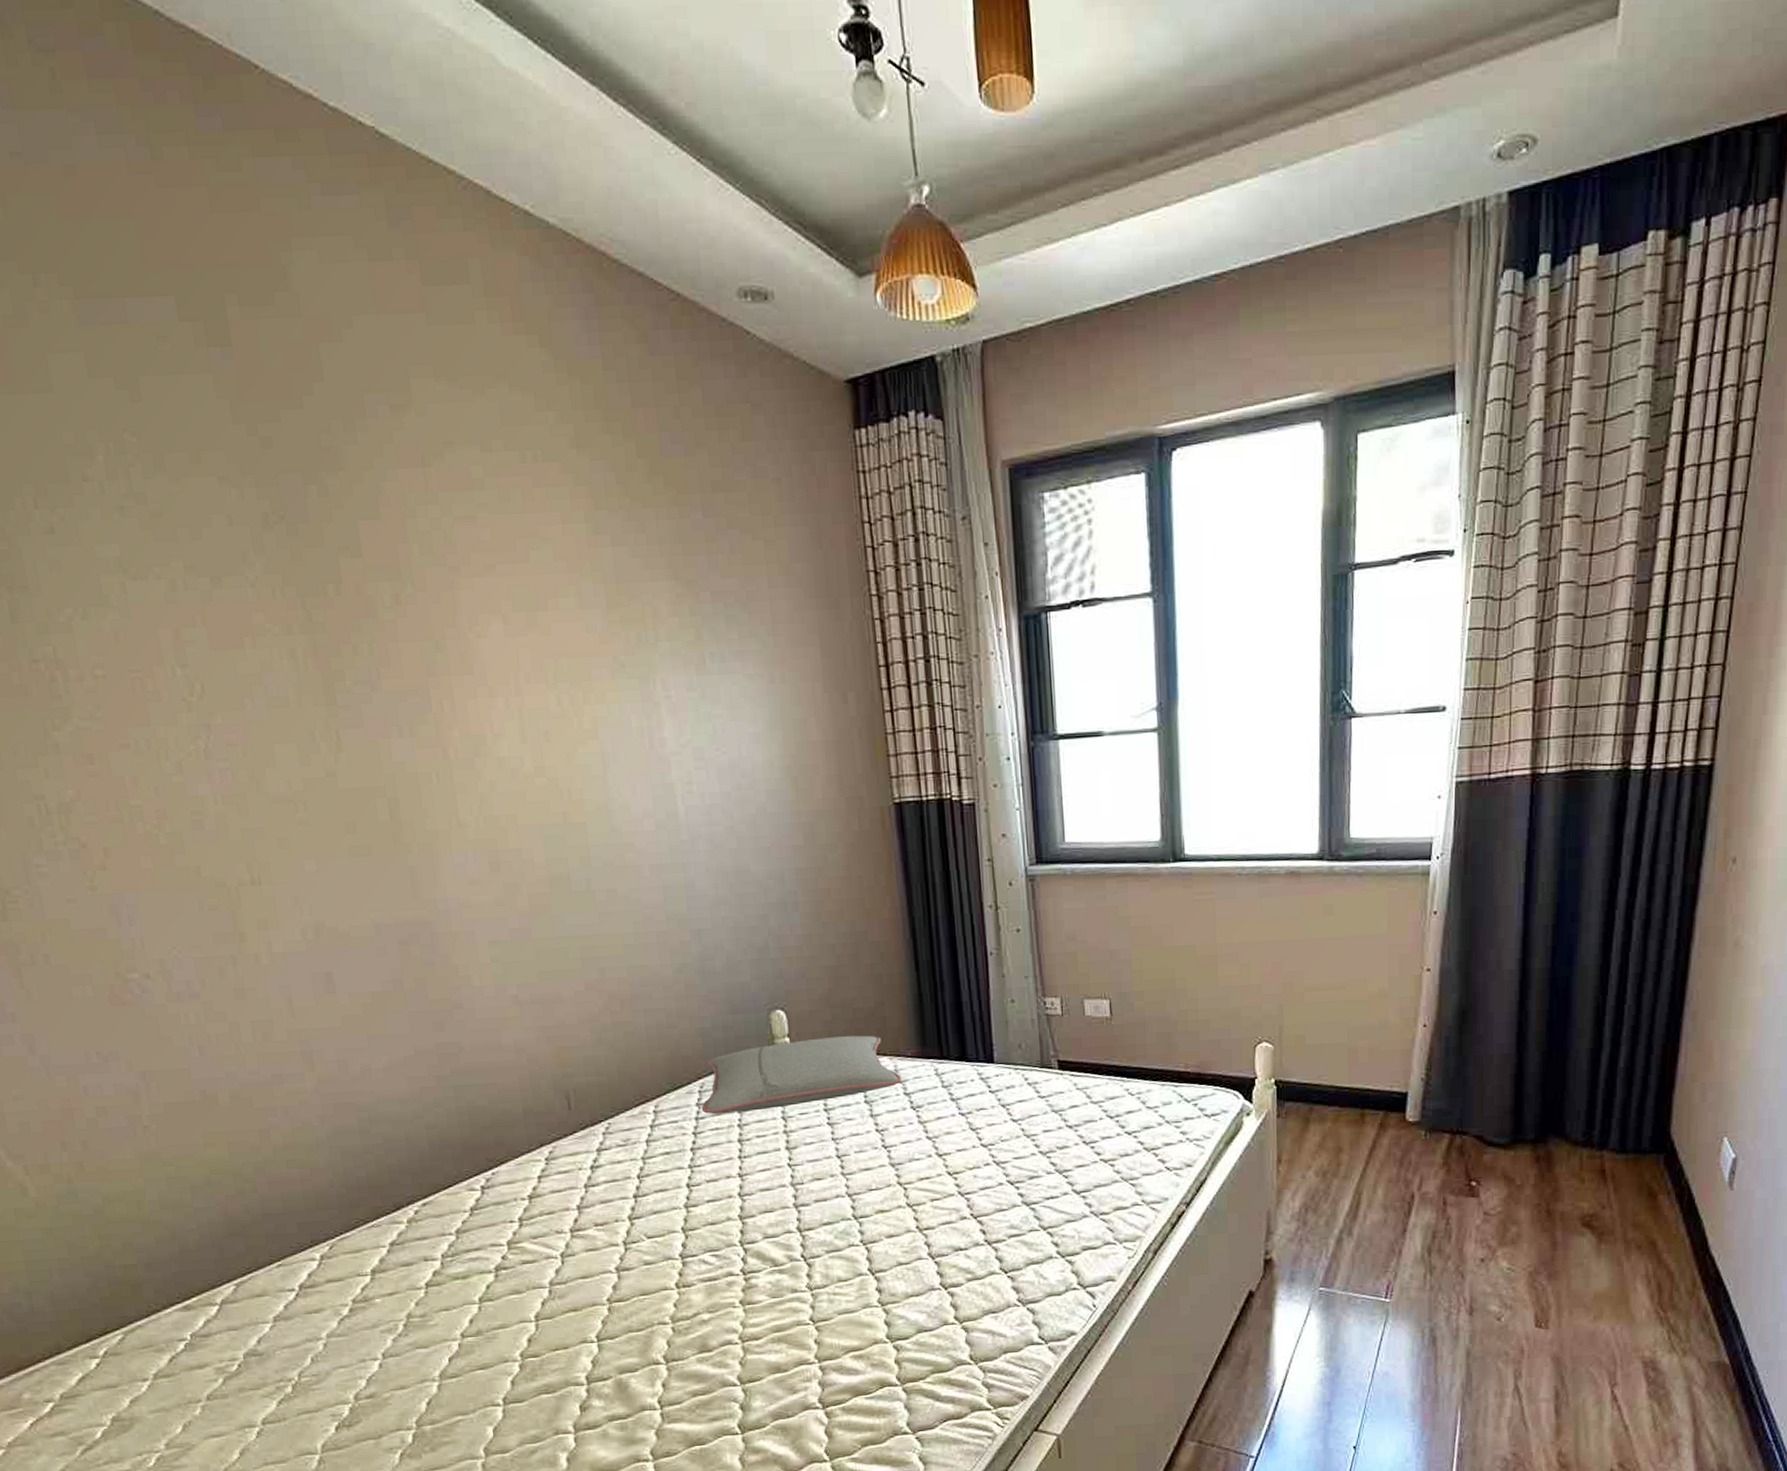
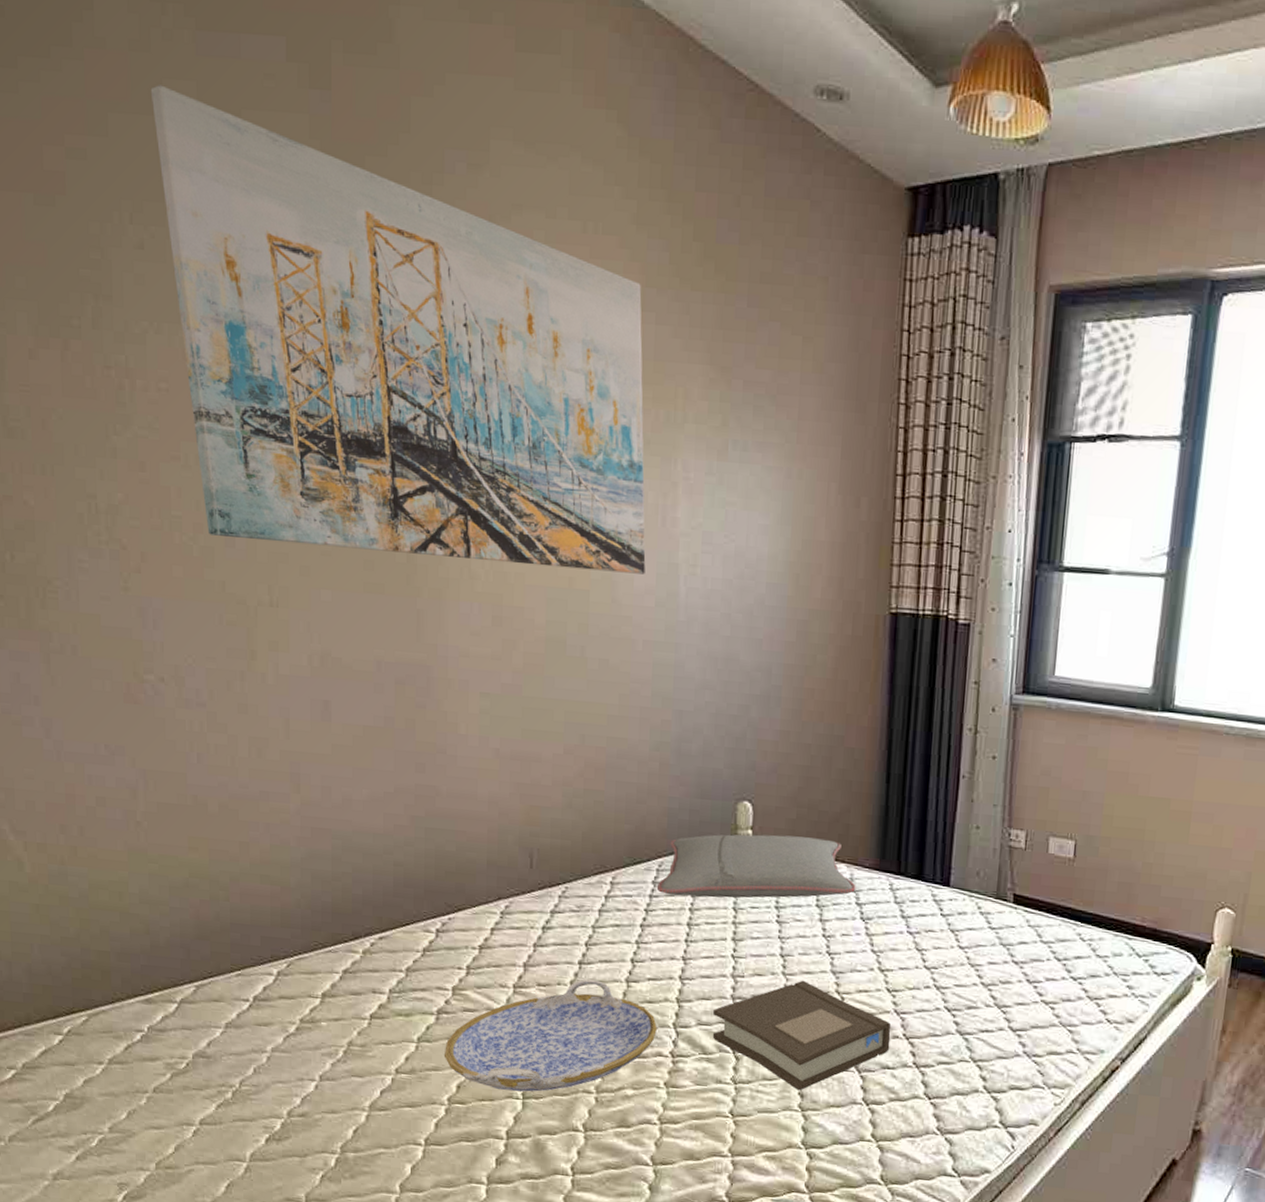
wall art: none [34,360,641,820] -> present [150,85,646,575]
serving tray: none [509,1211,724,1336] -> present [445,979,657,1092]
book: none [777,1177,959,1287] -> present [712,980,891,1091]

